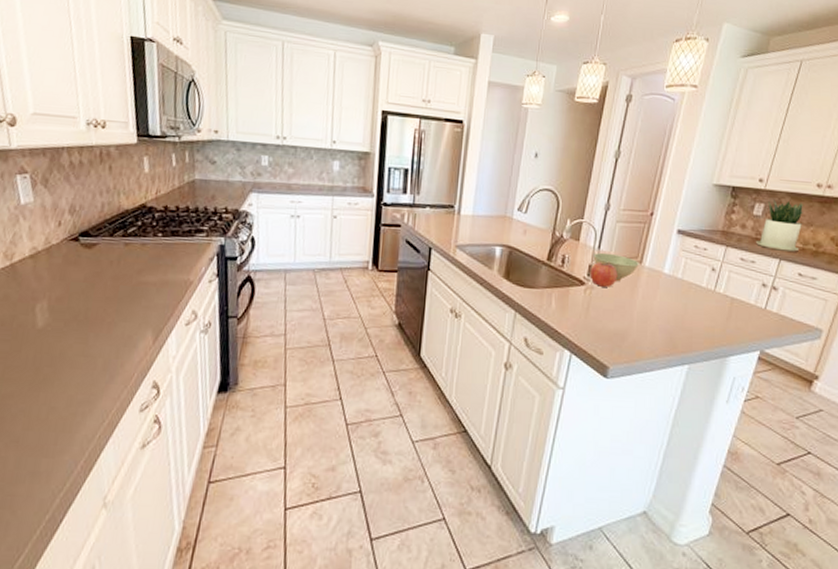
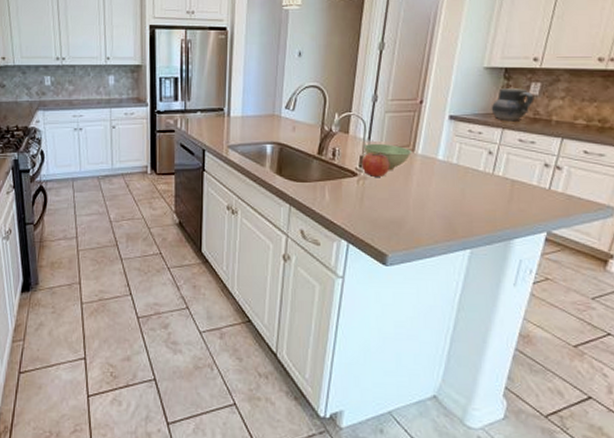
ceramic jug: none [717,206,757,240] -> present [491,88,535,122]
planter: present [756,199,803,252] -> none [535,77,585,129]

